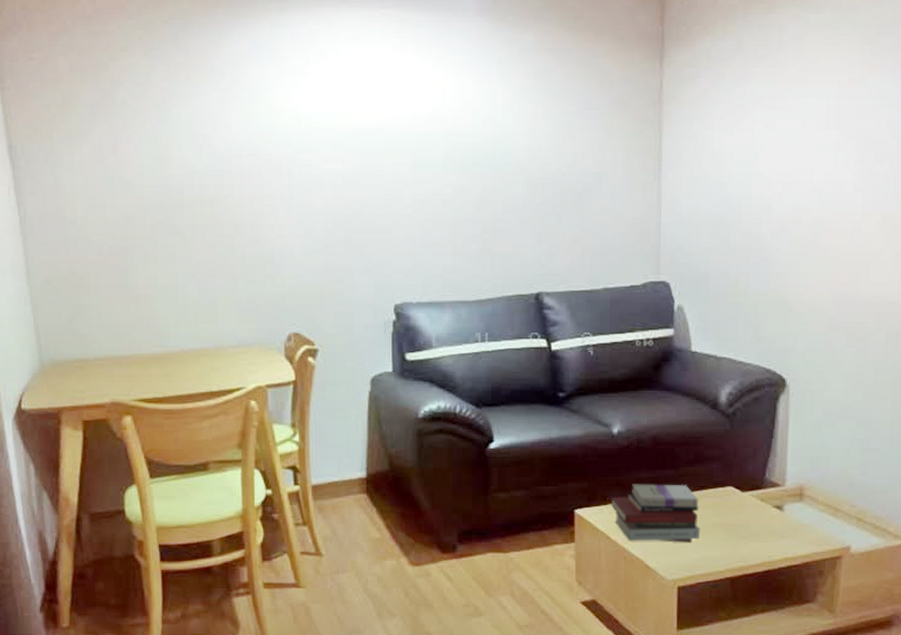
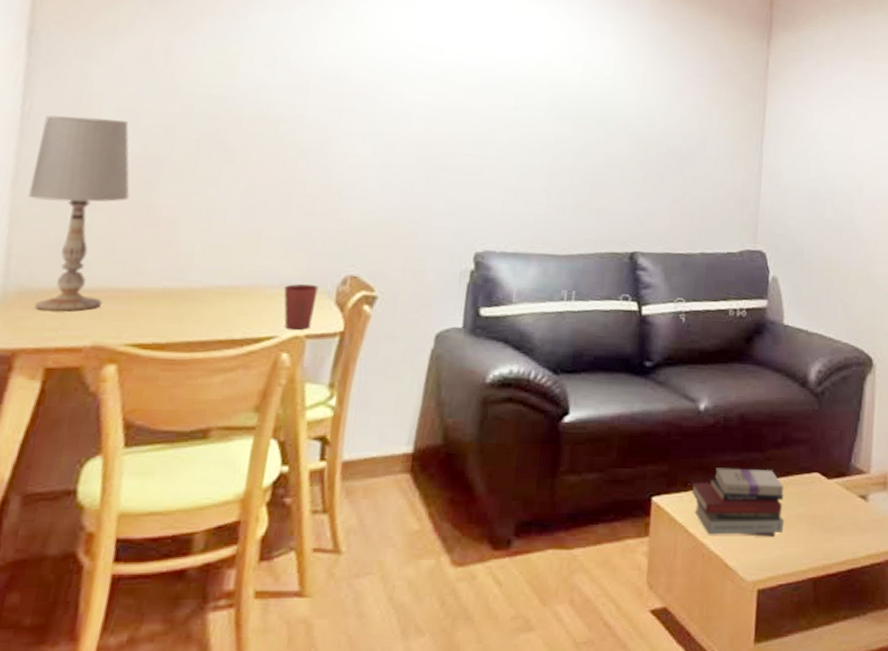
table lamp: none [37,217,112,378] -> present [28,115,130,313]
cup: none [243,343,270,381] -> present [283,284,319,330]

